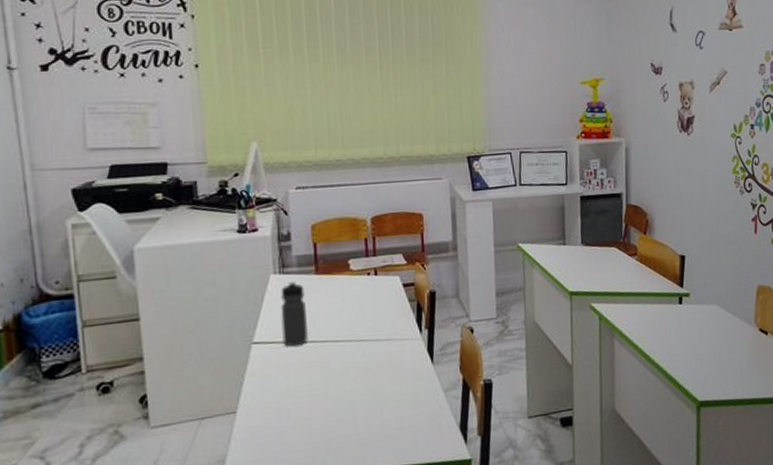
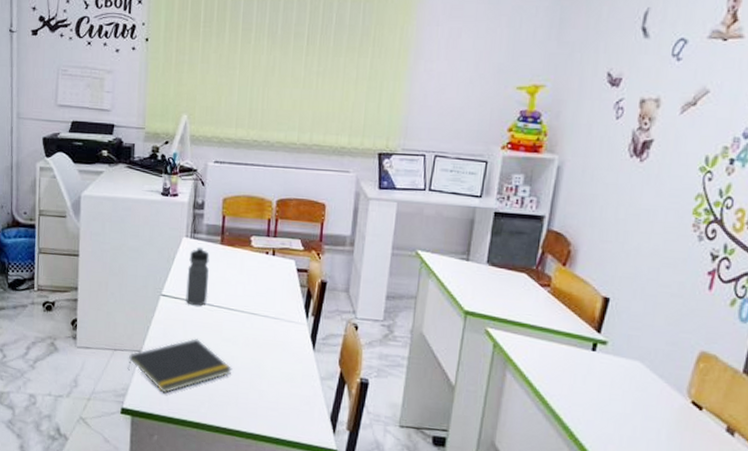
notepad: none [221,382,348,453] -> present [127,338,233,394]

